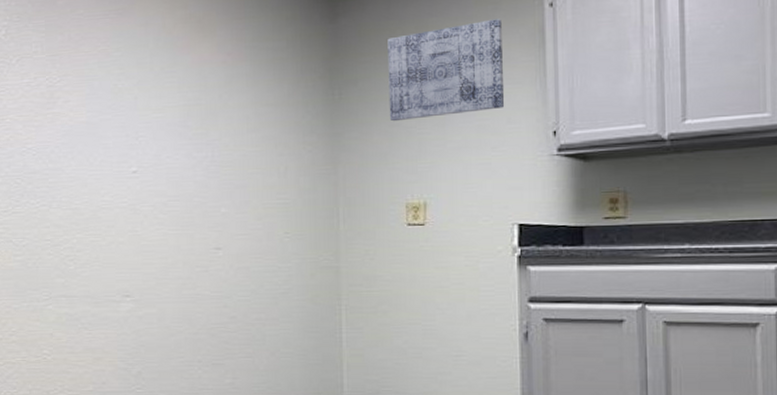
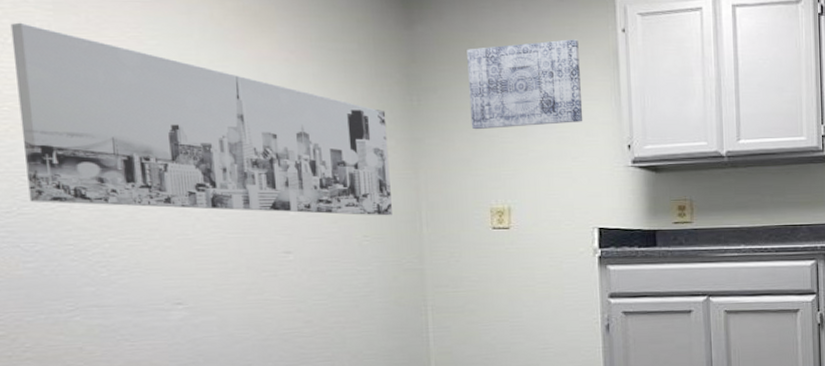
wall art: none [15,44,312,213] -> present [10,22,392,216]

